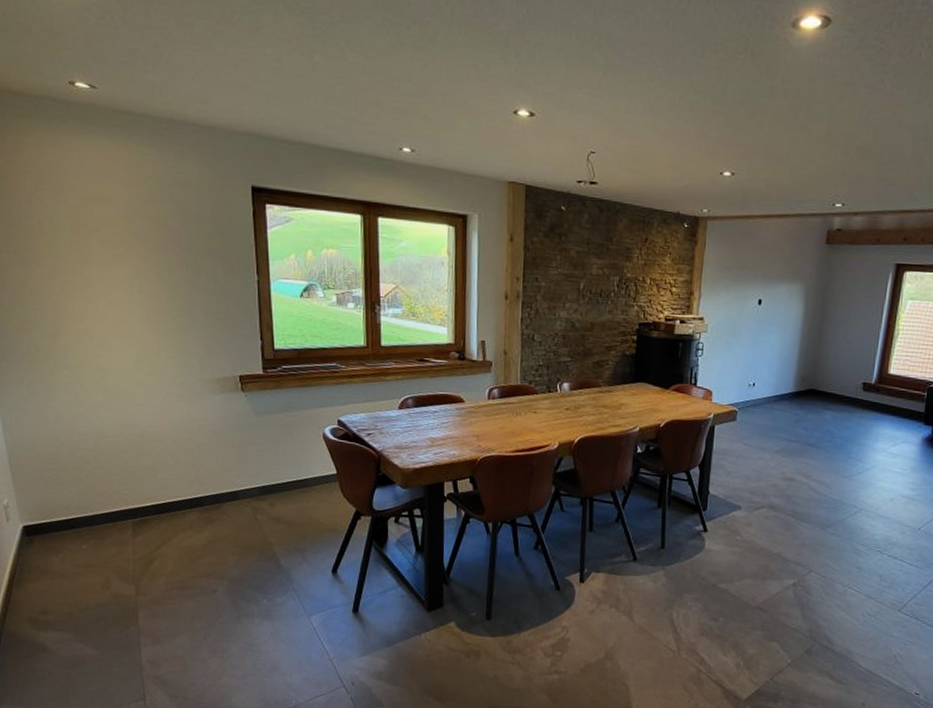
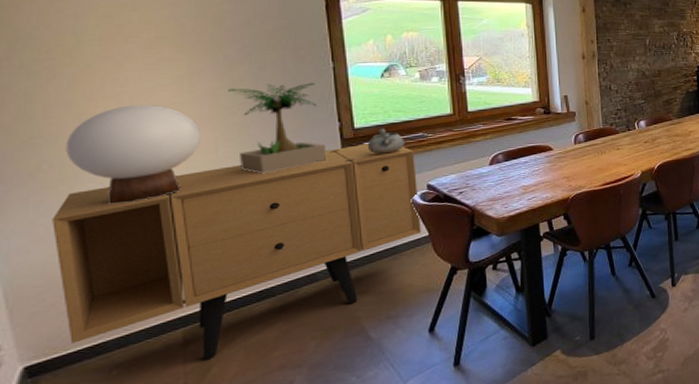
sideboard: none [39,367,330,553] -> present [52,144,422,360]
table lamp: none [47,299,147,394] -> present [65,104,202,204]
potted plant: none [169,292,250,384] -> present [228,83,327,174]
decorative bowl: none [285,352,319,381] -> present [367,128,404,154]

